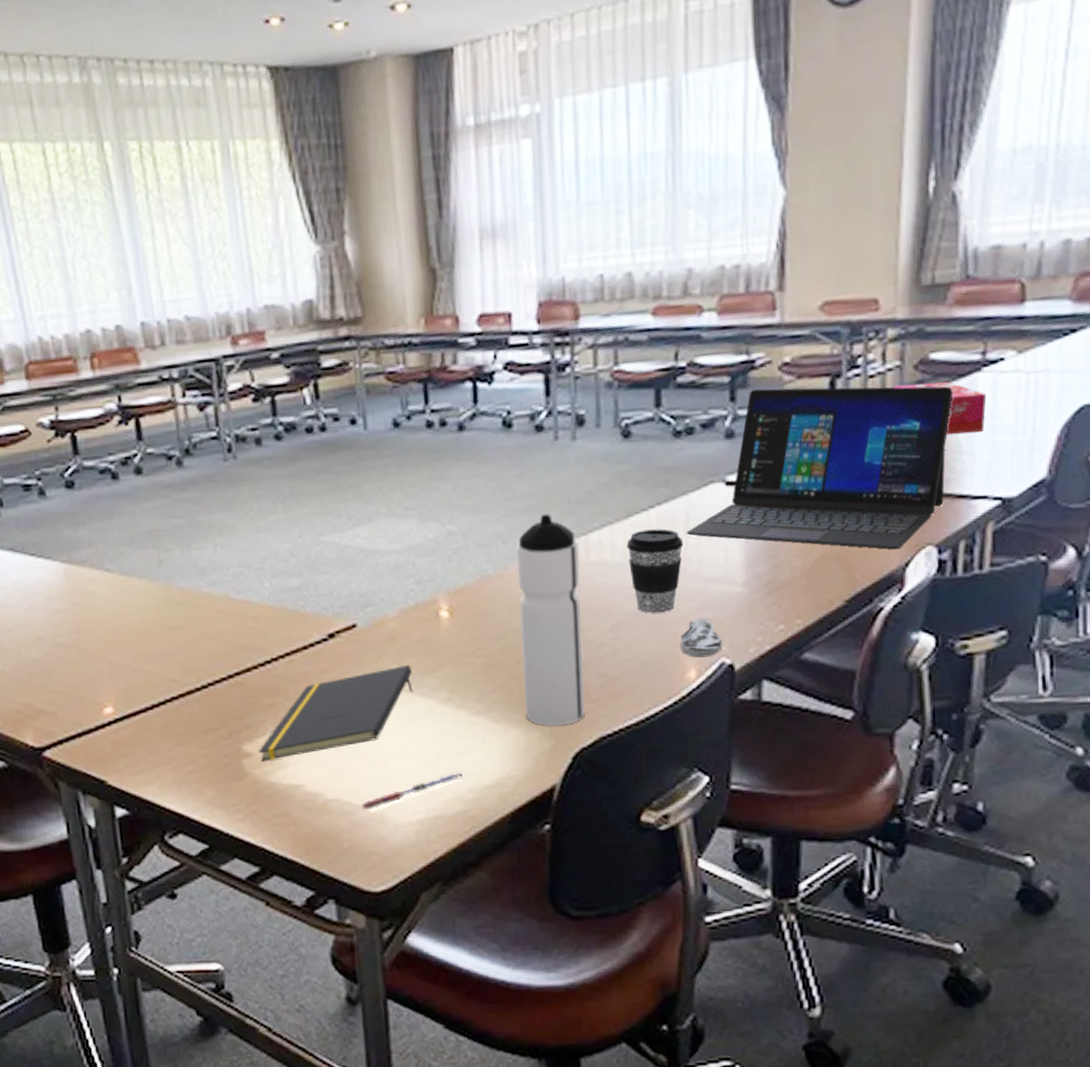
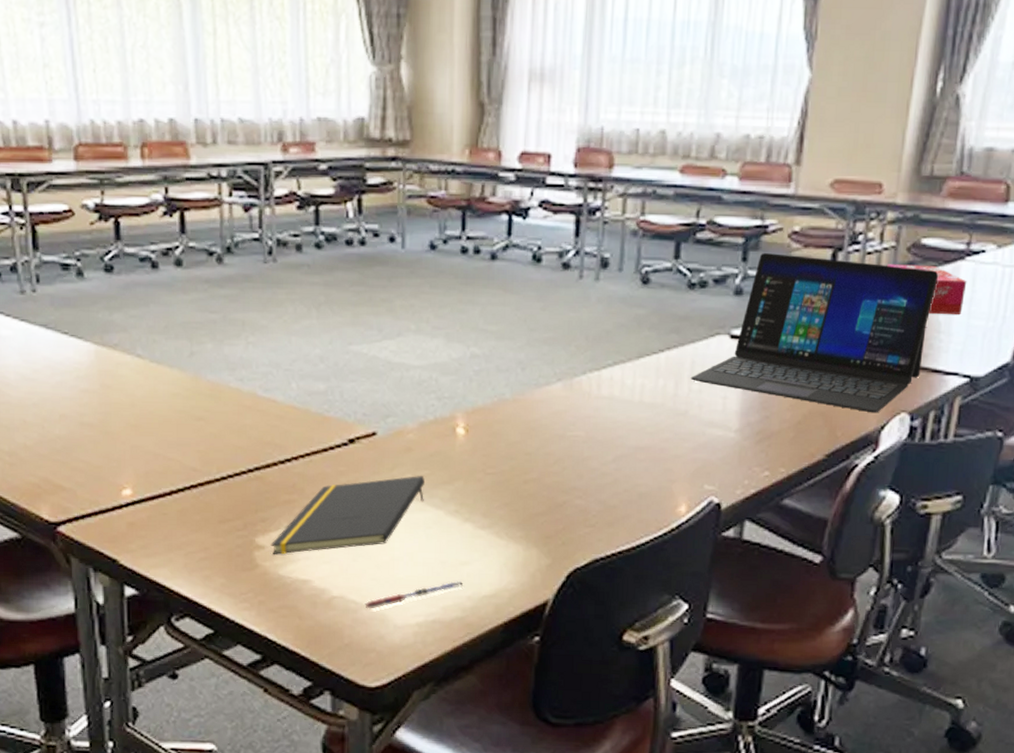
water bottle: present [516,514,585,726] -> none [527,347,592,546]
coffee cup: present [627,529,684,614] -> none [635,371,687,450]
aerial map: present [680,618,722,658] -> none [675,458,713,495]

